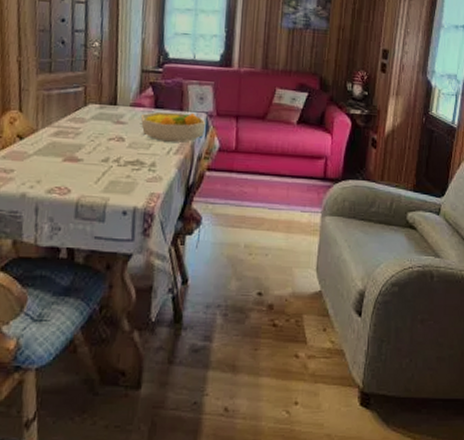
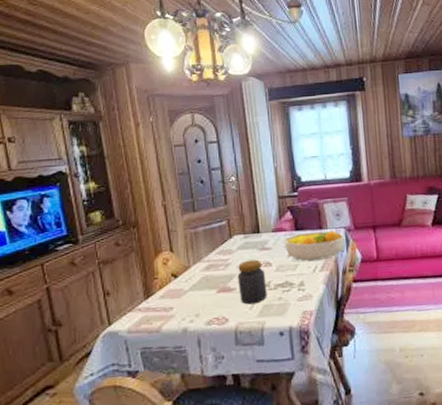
jar: none [86,132,117,179] -> present [237,259,267,305]

